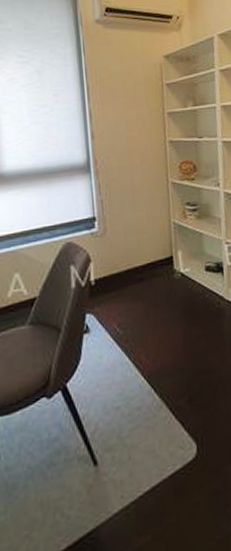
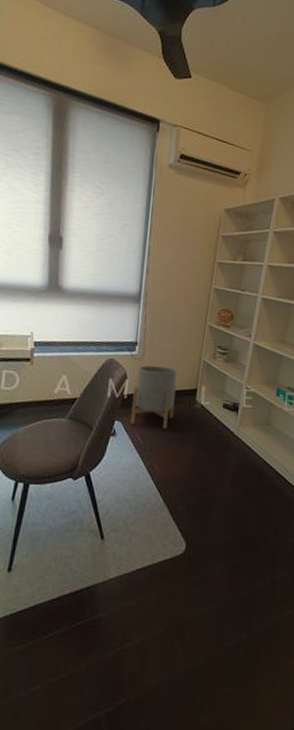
planter: none [101,238,152,314] -> present [130,365,177,429]

